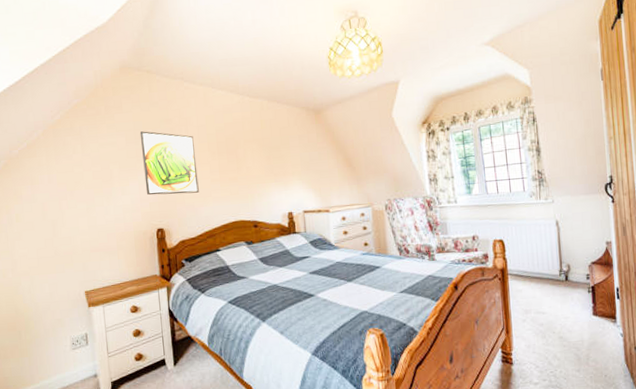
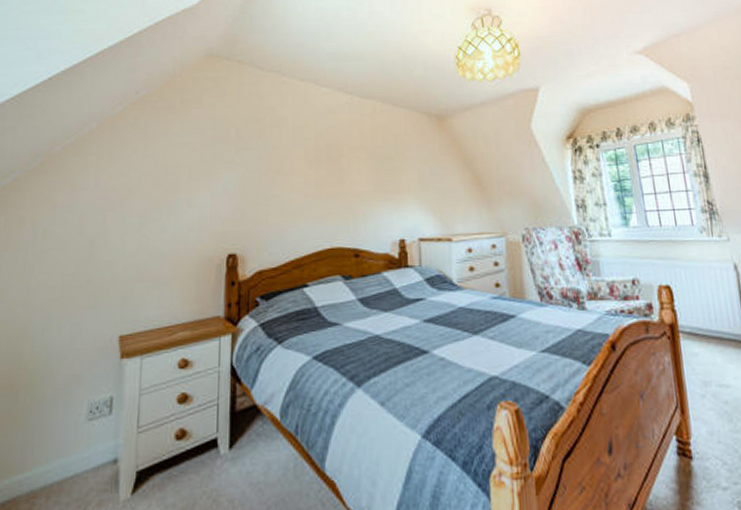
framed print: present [139,131,199,195] -> none [219,131,288,211]

